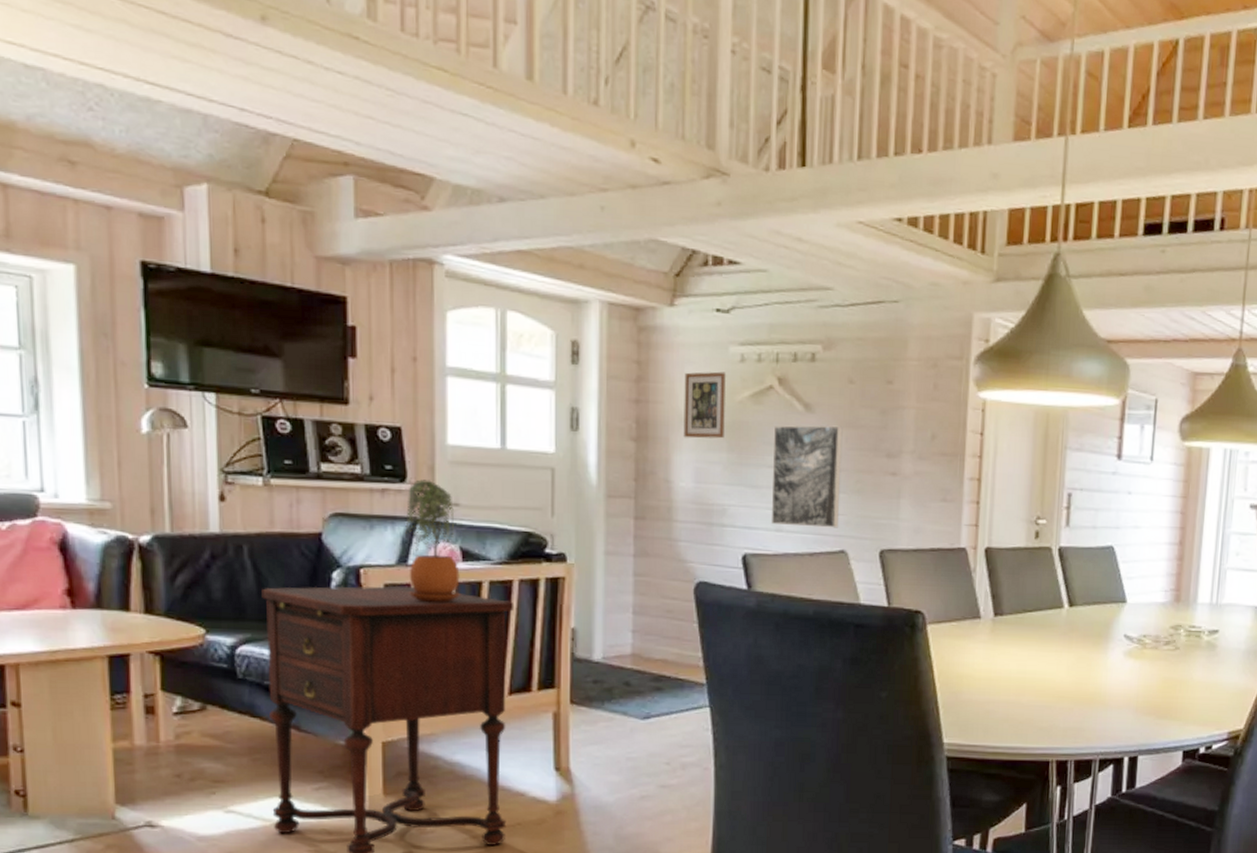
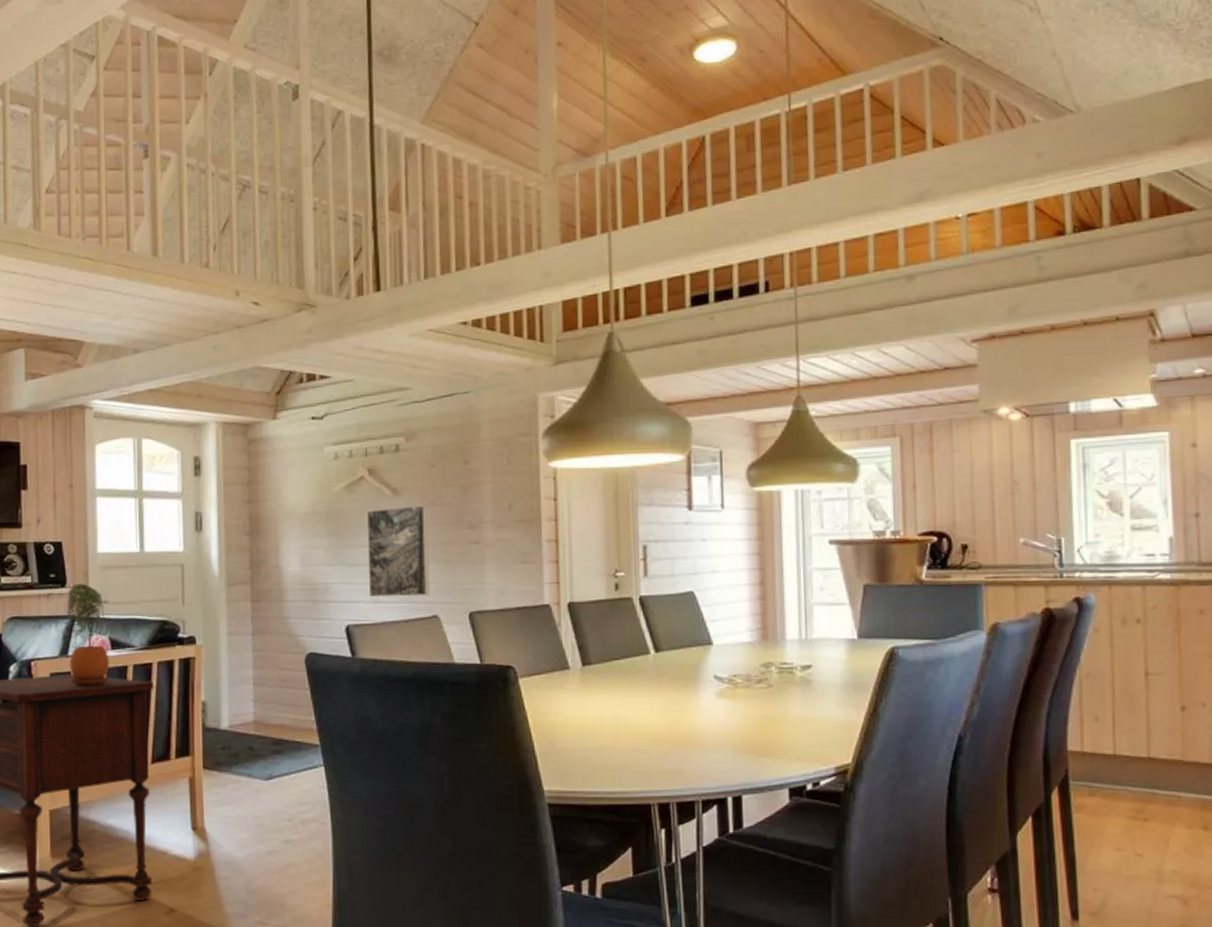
picture frame: present [683,371,726,439] -> none [288,469,324,529]

